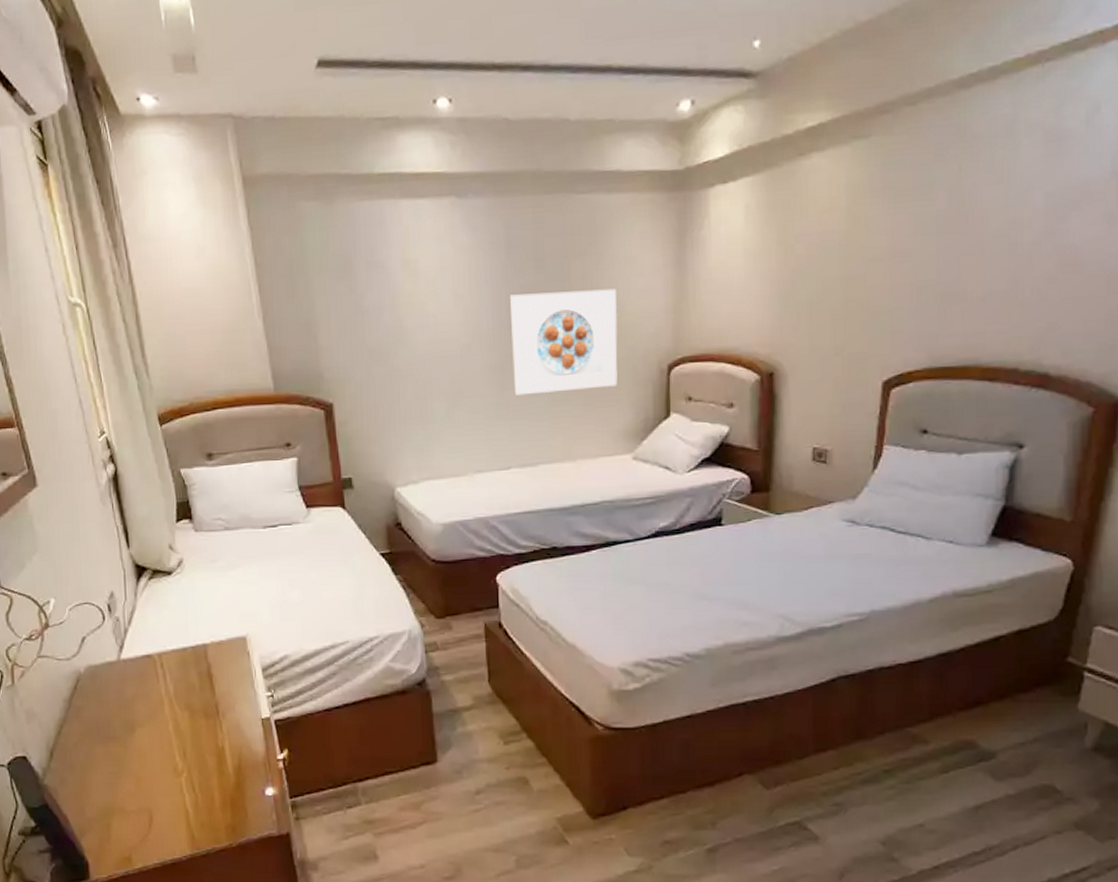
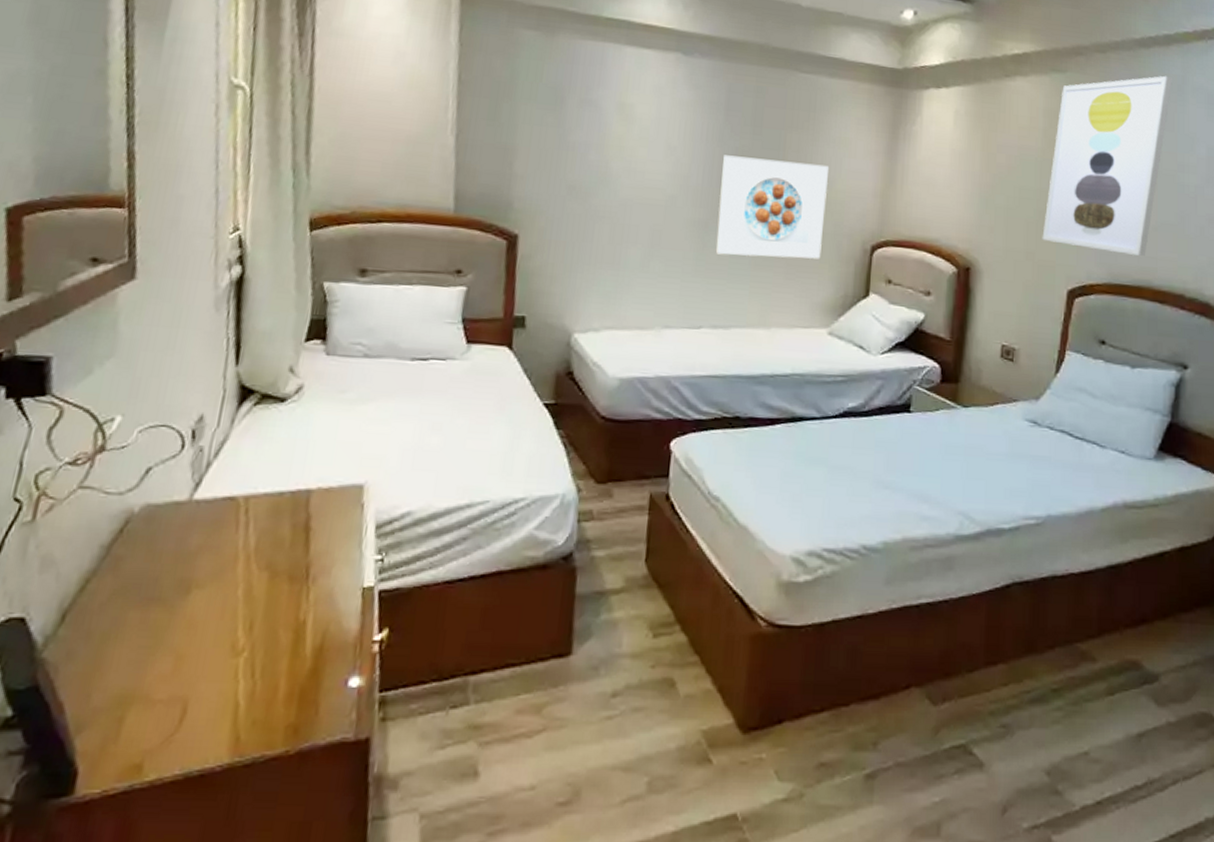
wall art: none [851,117,1000,333] -> present [1042,75,1172,256]

